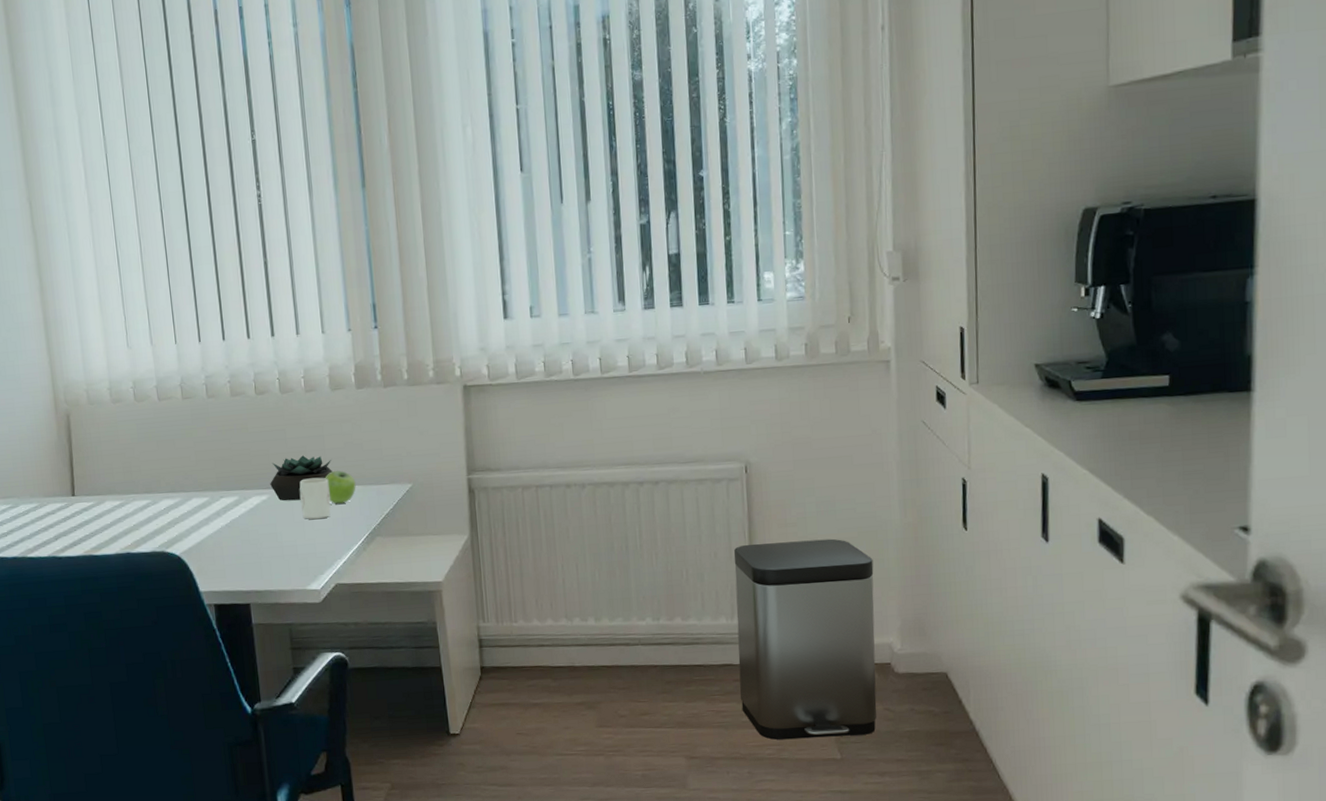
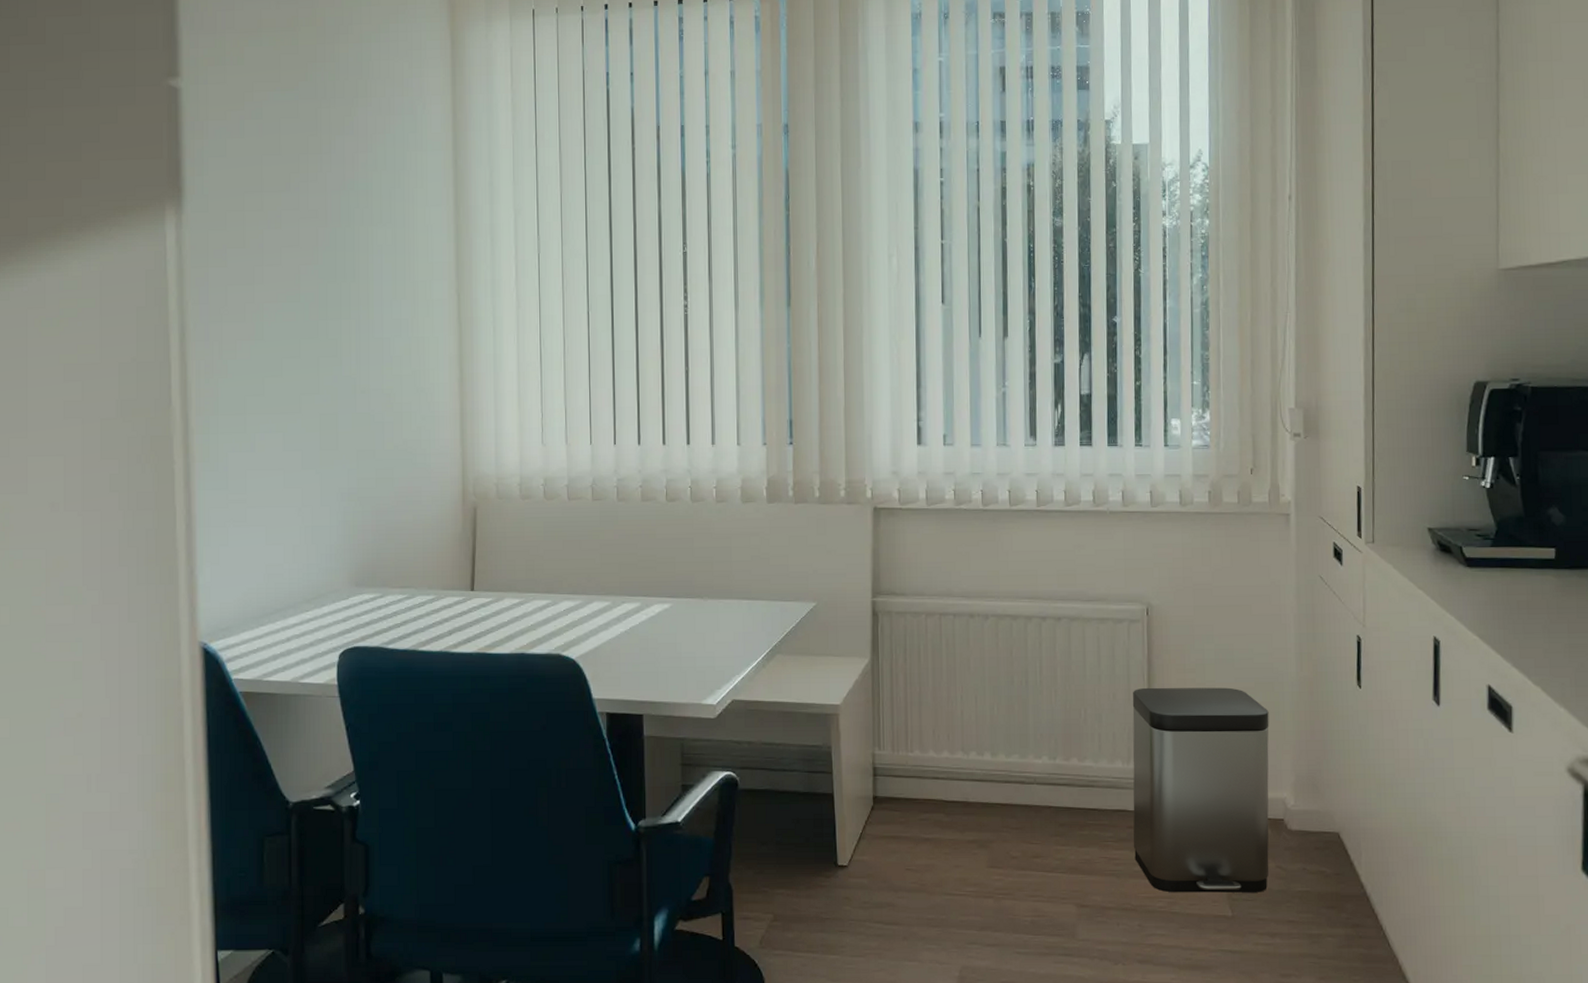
succulent plant: present [270,455,332,501] -> none [674,566,737,611]
mug: present [299,477,331,520] -> none [702,589,733,632]
fruit: present [325,470,356,504] -> none [729,583,760,618]

